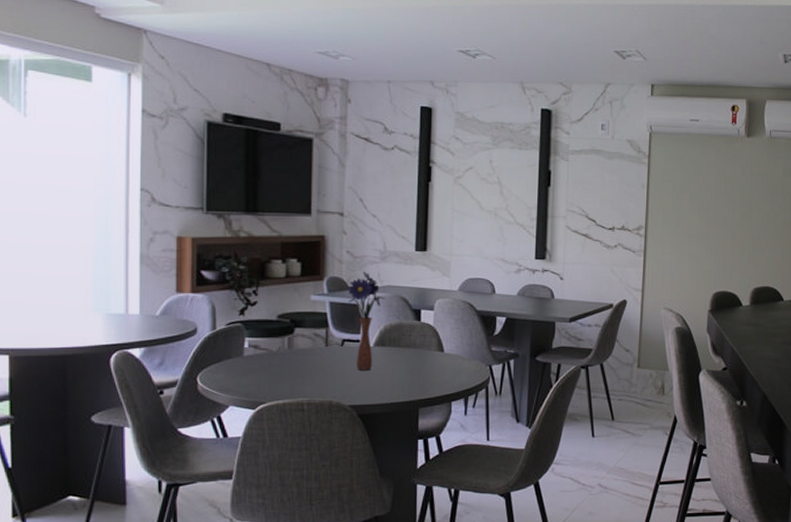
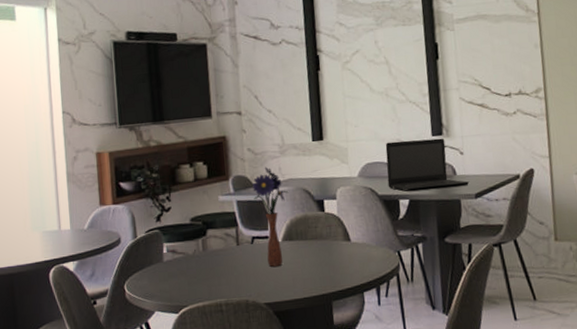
laptop: none [487,260,565,310] -> present [385,138,469,192]

